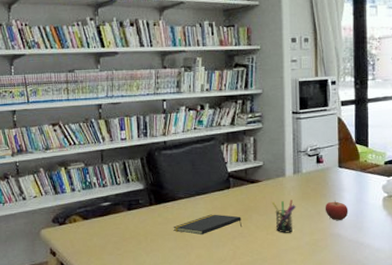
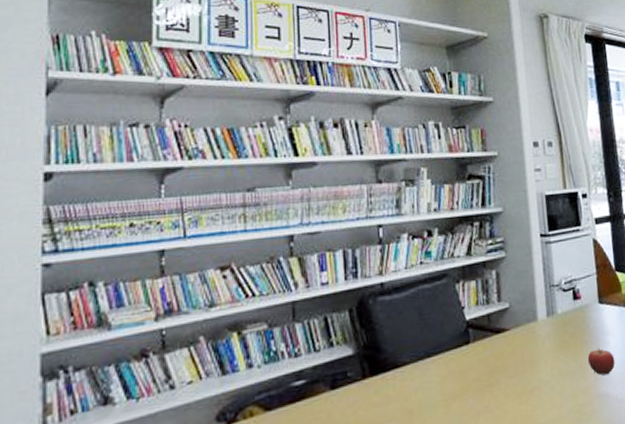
notepad: present [173,214,243,235] -> none [395,382,489,416]
pen holder: present [271,200,296,233] -> none [523,352,554,400]

